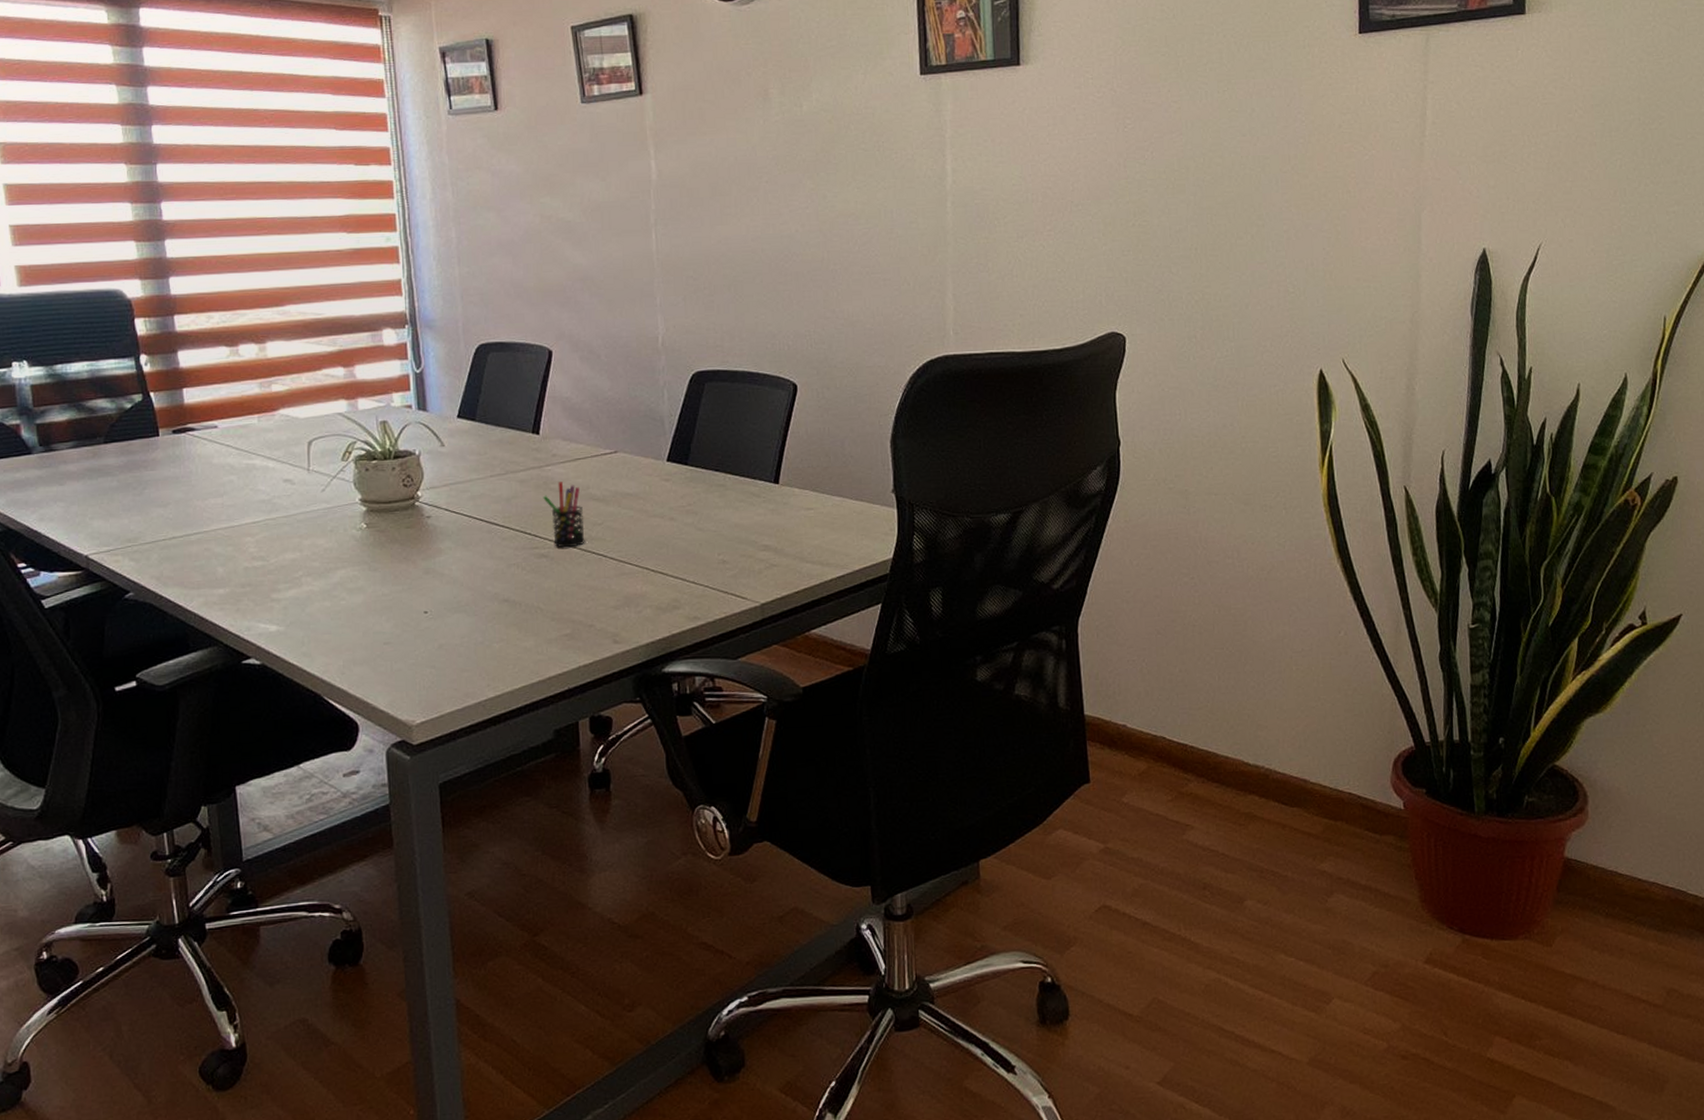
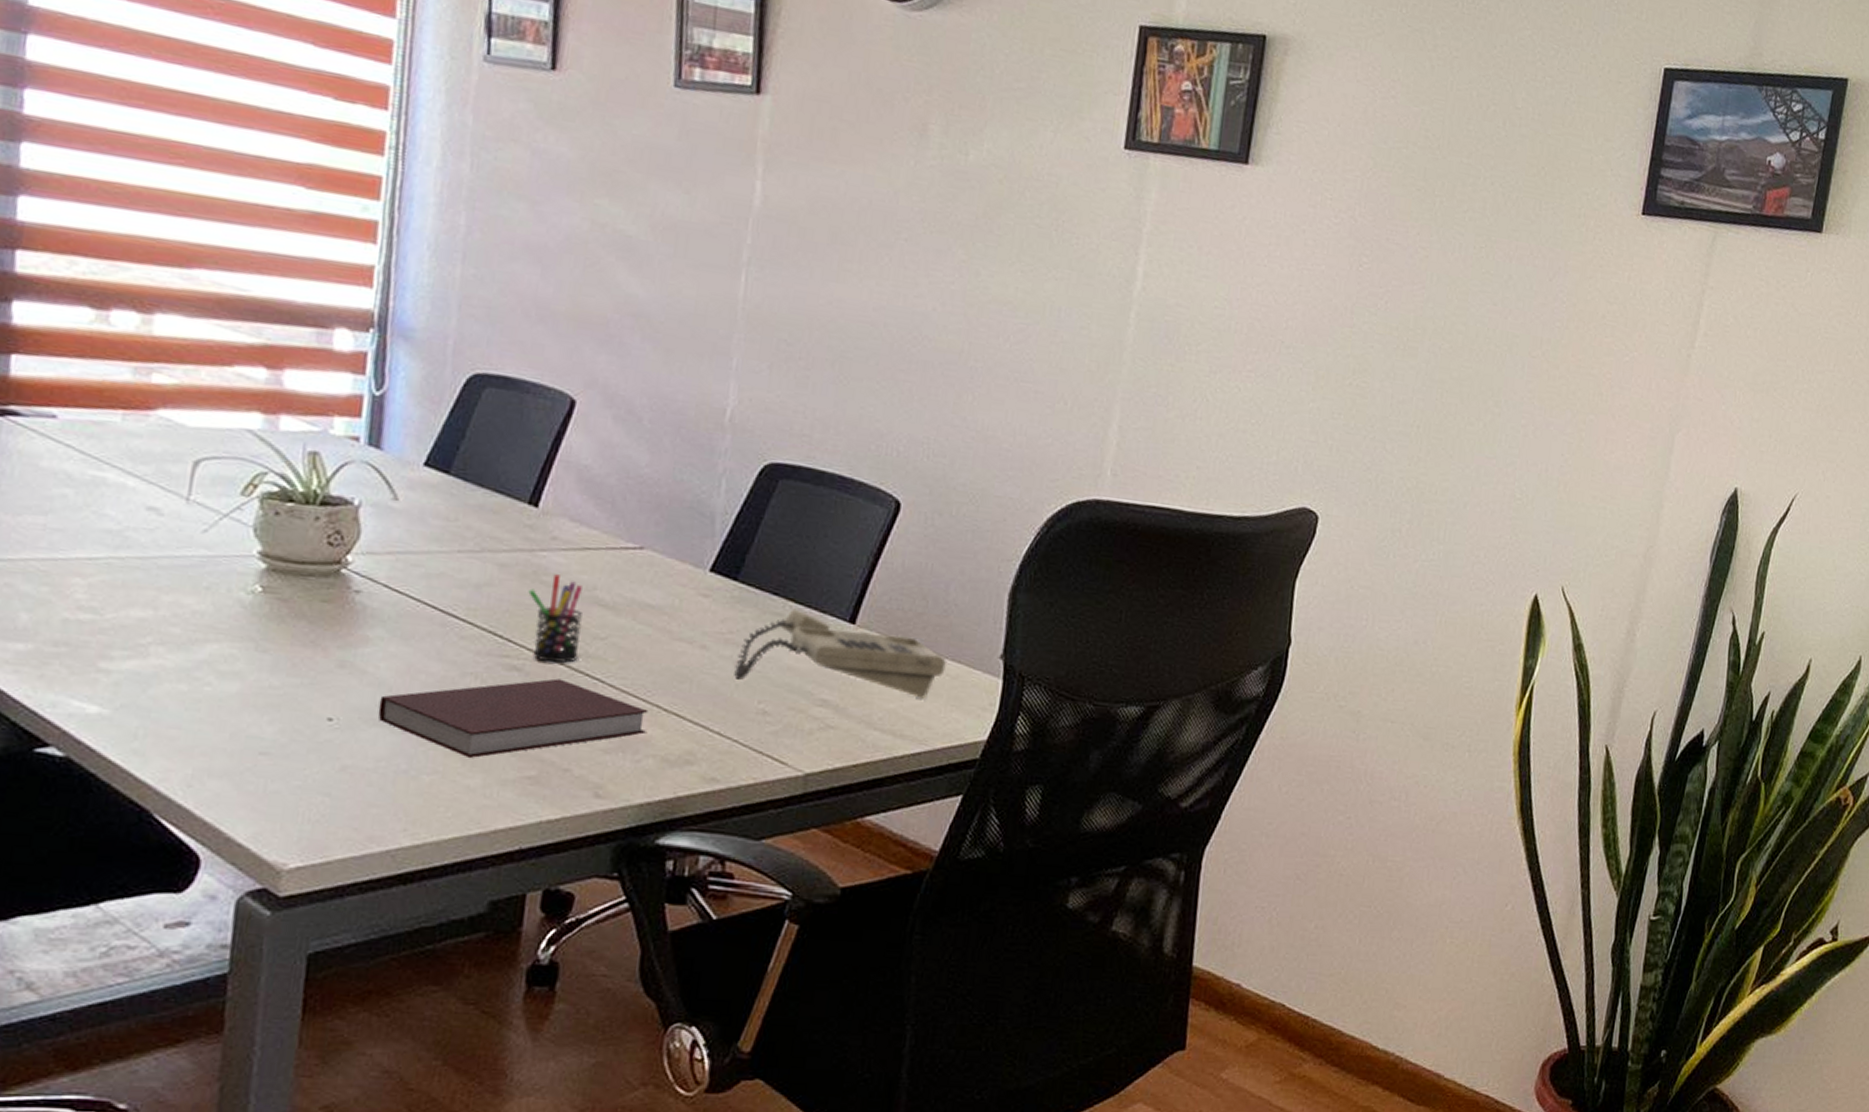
notebook: none [456,559,642,626] -> present [378,678,649,758]
telephone: none [697,479,852,541] -> present [734,608,946,699]

